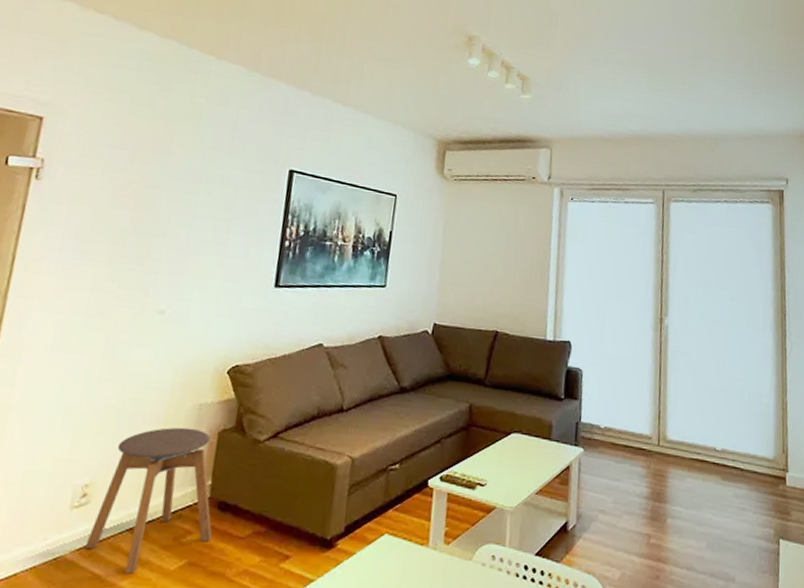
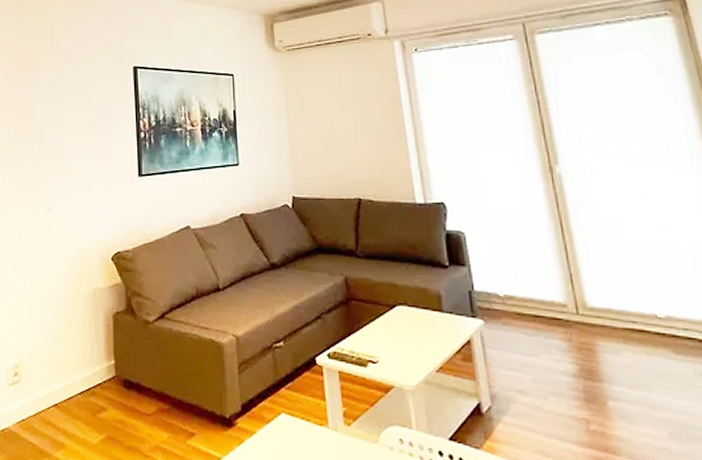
stool: present [85,427,213,574] -> none [23,311,124,446]

